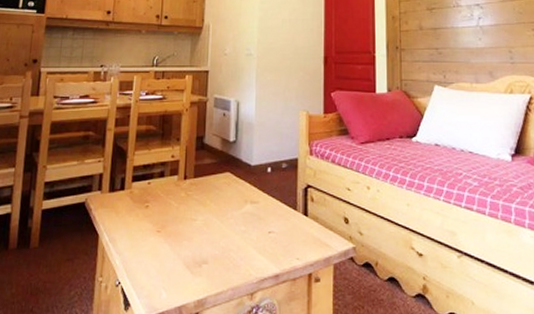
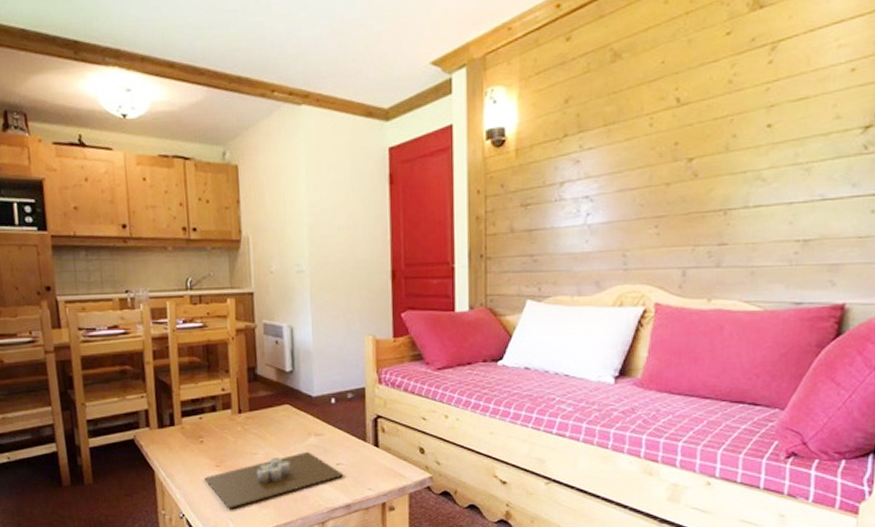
candle: none [144,218,275,277] -> present [204,451,344,509]

